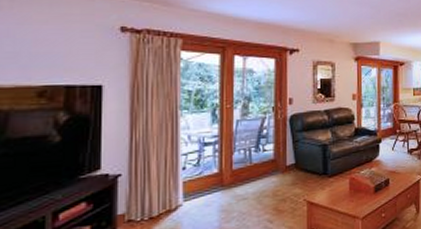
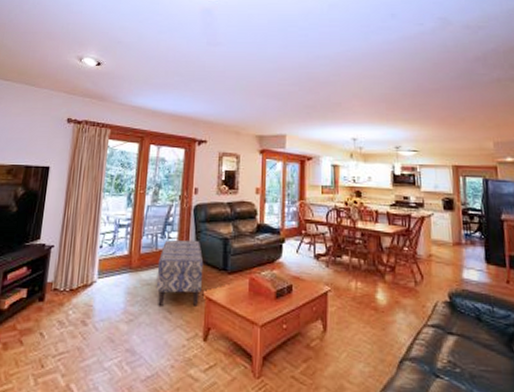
bench: none [253,149,304,218] -> present [156,240,204,306]

